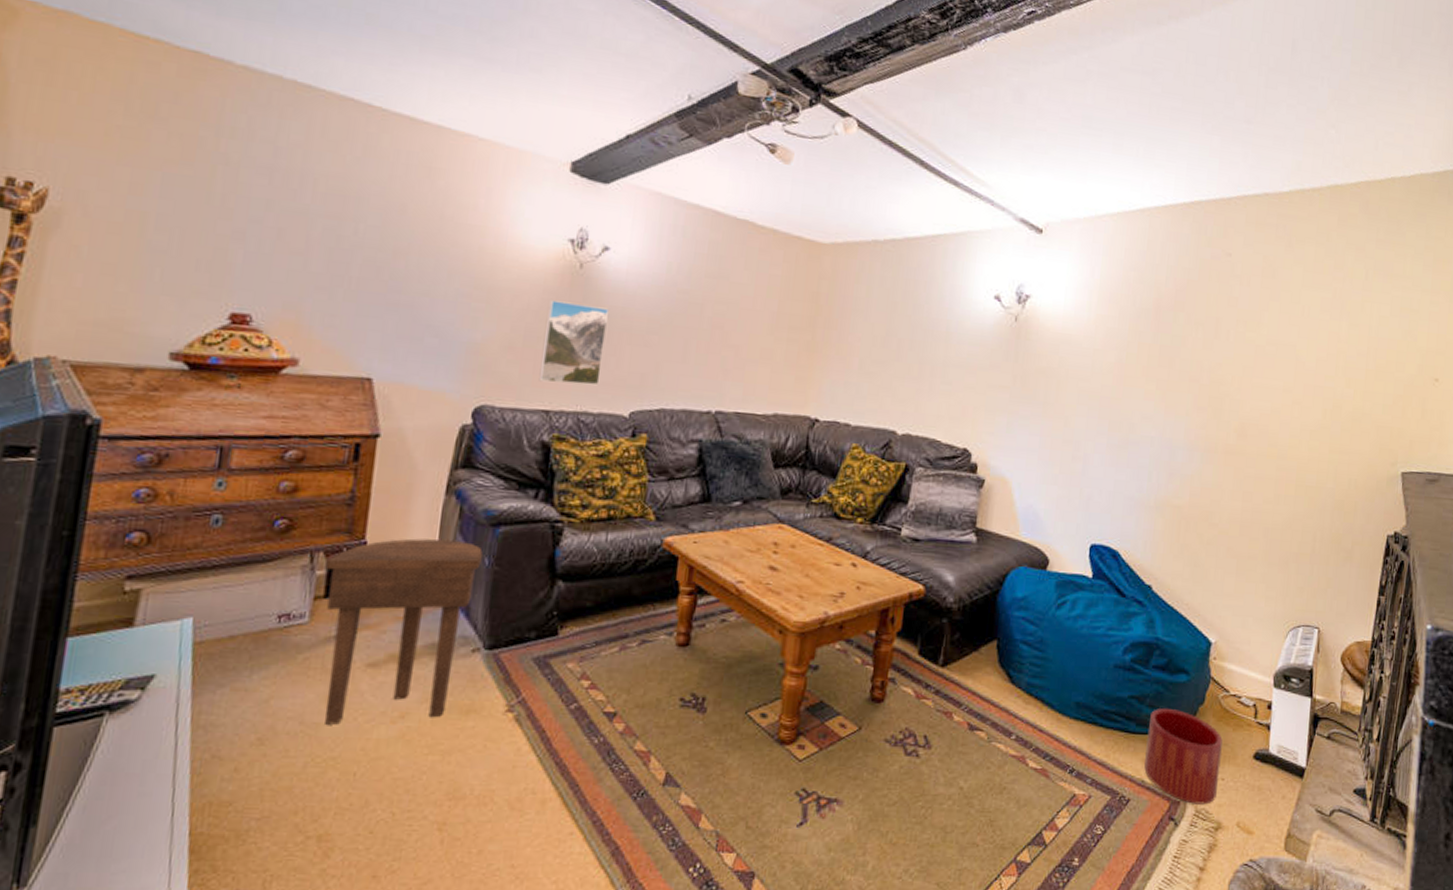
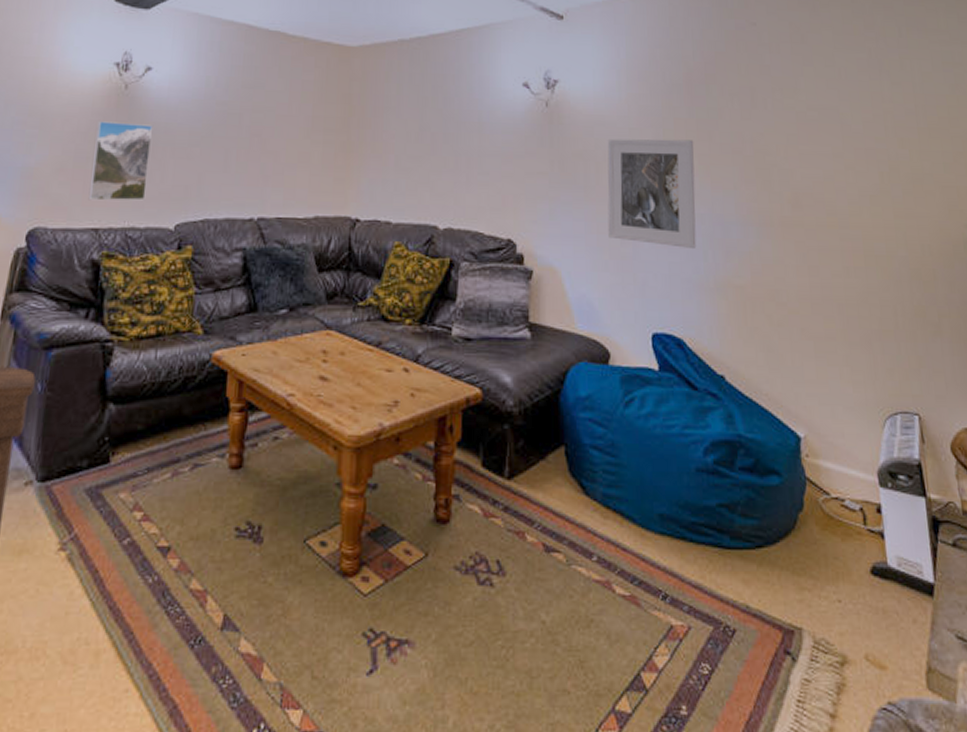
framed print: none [1061,358,1155,470] -> present [607,138,697,250]
planter: present [1144,709,1223,805] -> none [744,518,836,633]

